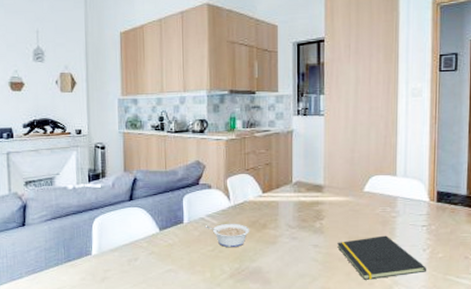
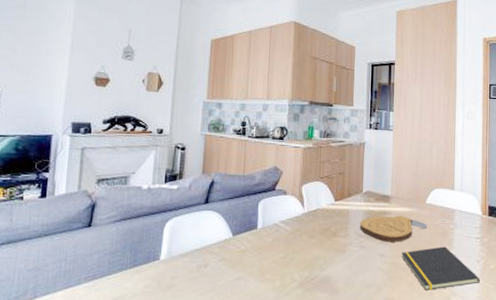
legume: present [206,223,250,248] -> none [279,230,321,256]
cutting board: none [291,204,365,233] -> present [360,215,427,242]

